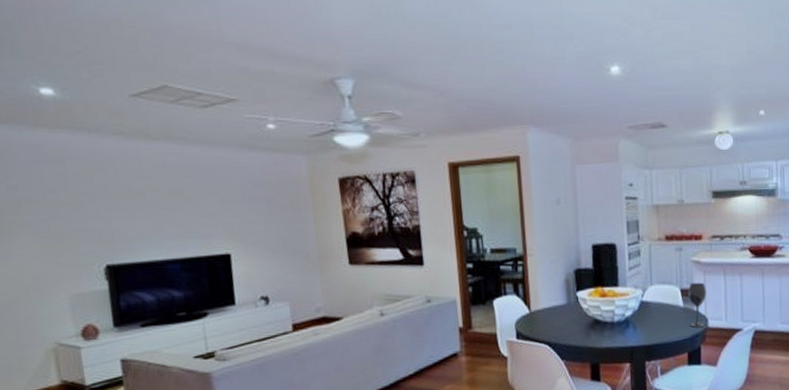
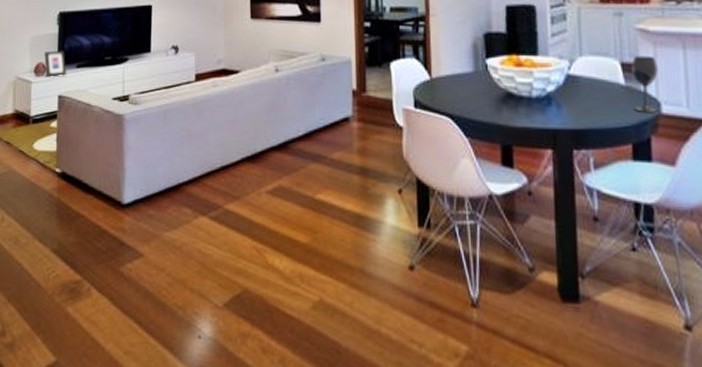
picture frame: none [92,309,128,339] -> present [44,50,67,76]

